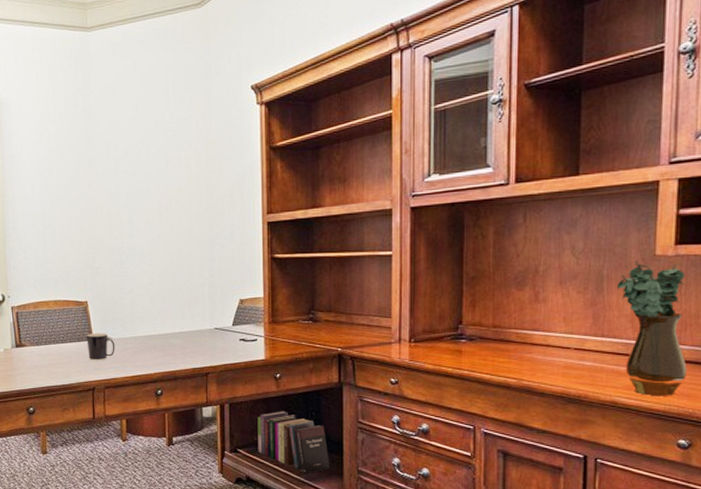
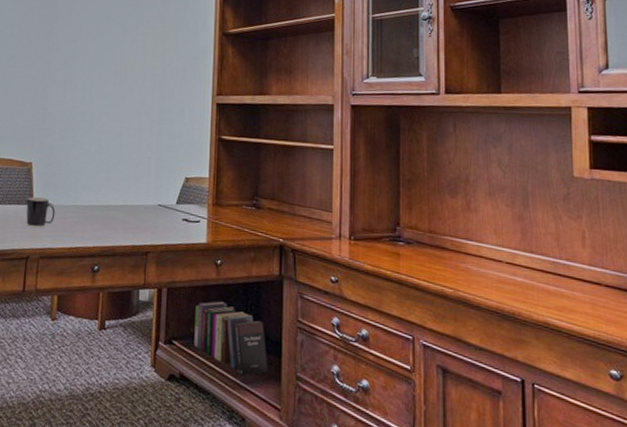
vase: present [618,261,687,396] -> none [542,180,612,322]

